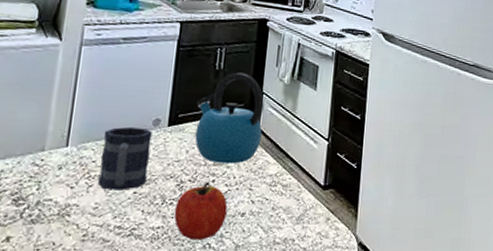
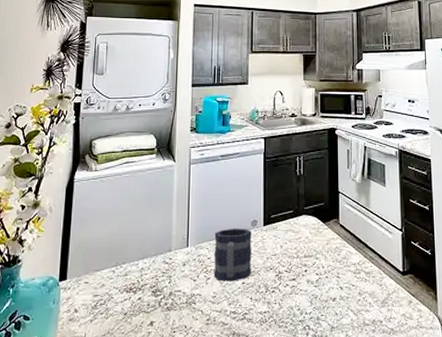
apple: present [174,182,228,241] -> none [276,272,320,323]
kettle: present [195,72,264,164] -> none [284,176,342,256]

